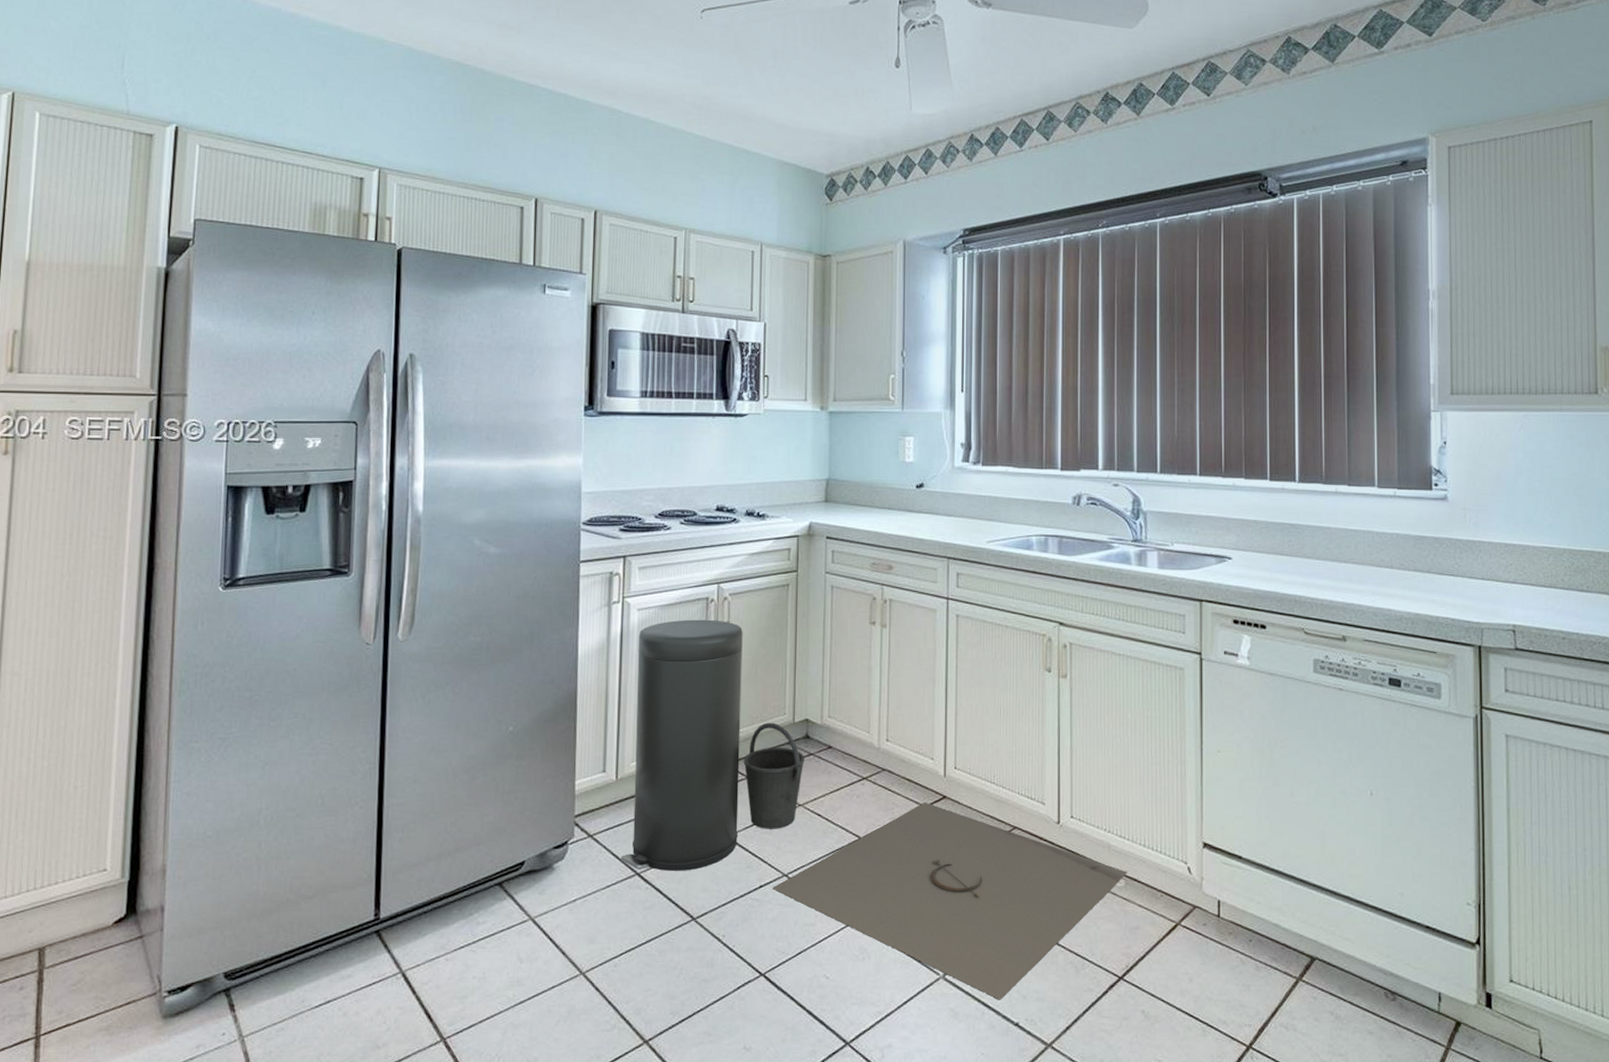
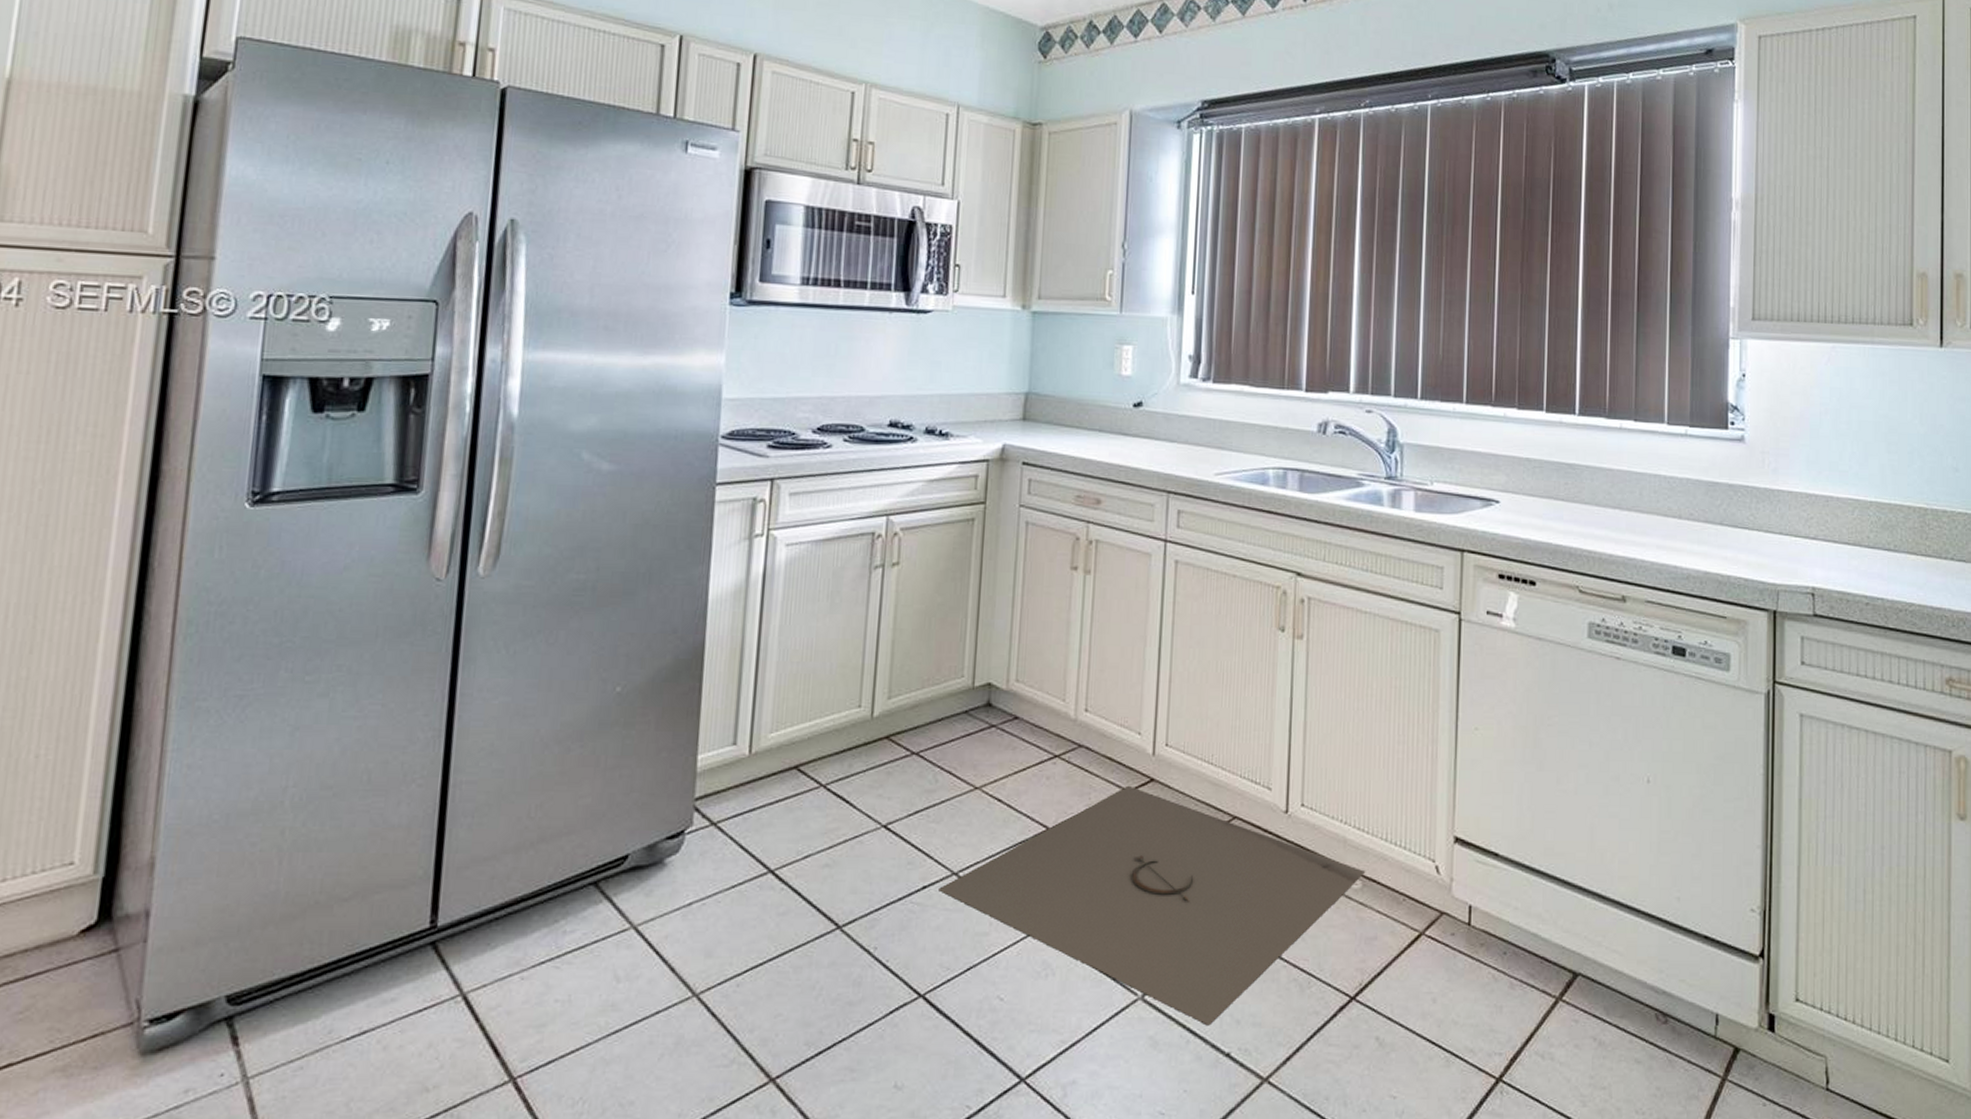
pedal bin: present [620,619,743,871] -> none [750,558,916,868]
bucket: present [743,722,805,829] -> none [909,686,985,817]

